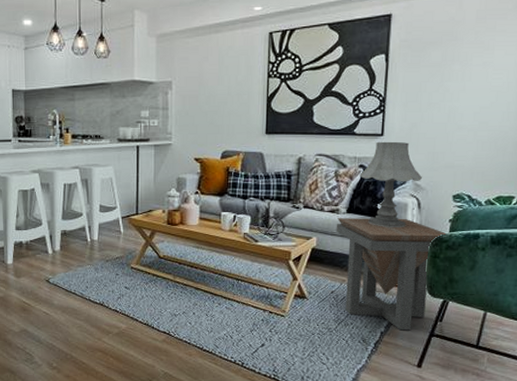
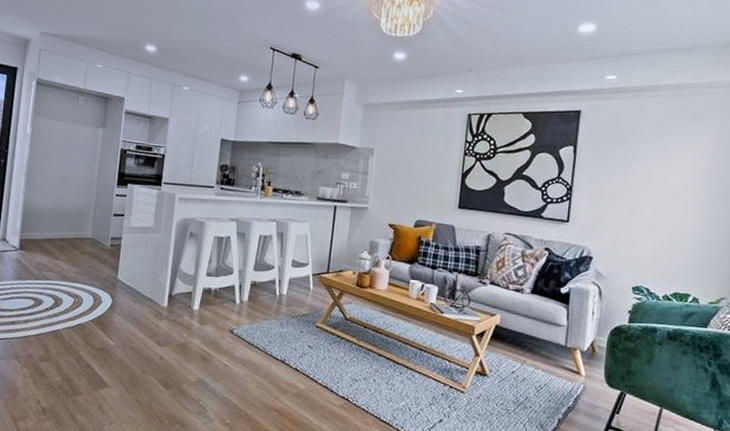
side table: present [336,218,446,331] -> none [519,298,625,420]
table lamp: present [359,141,423,229] -> none [545,227,605,314]

